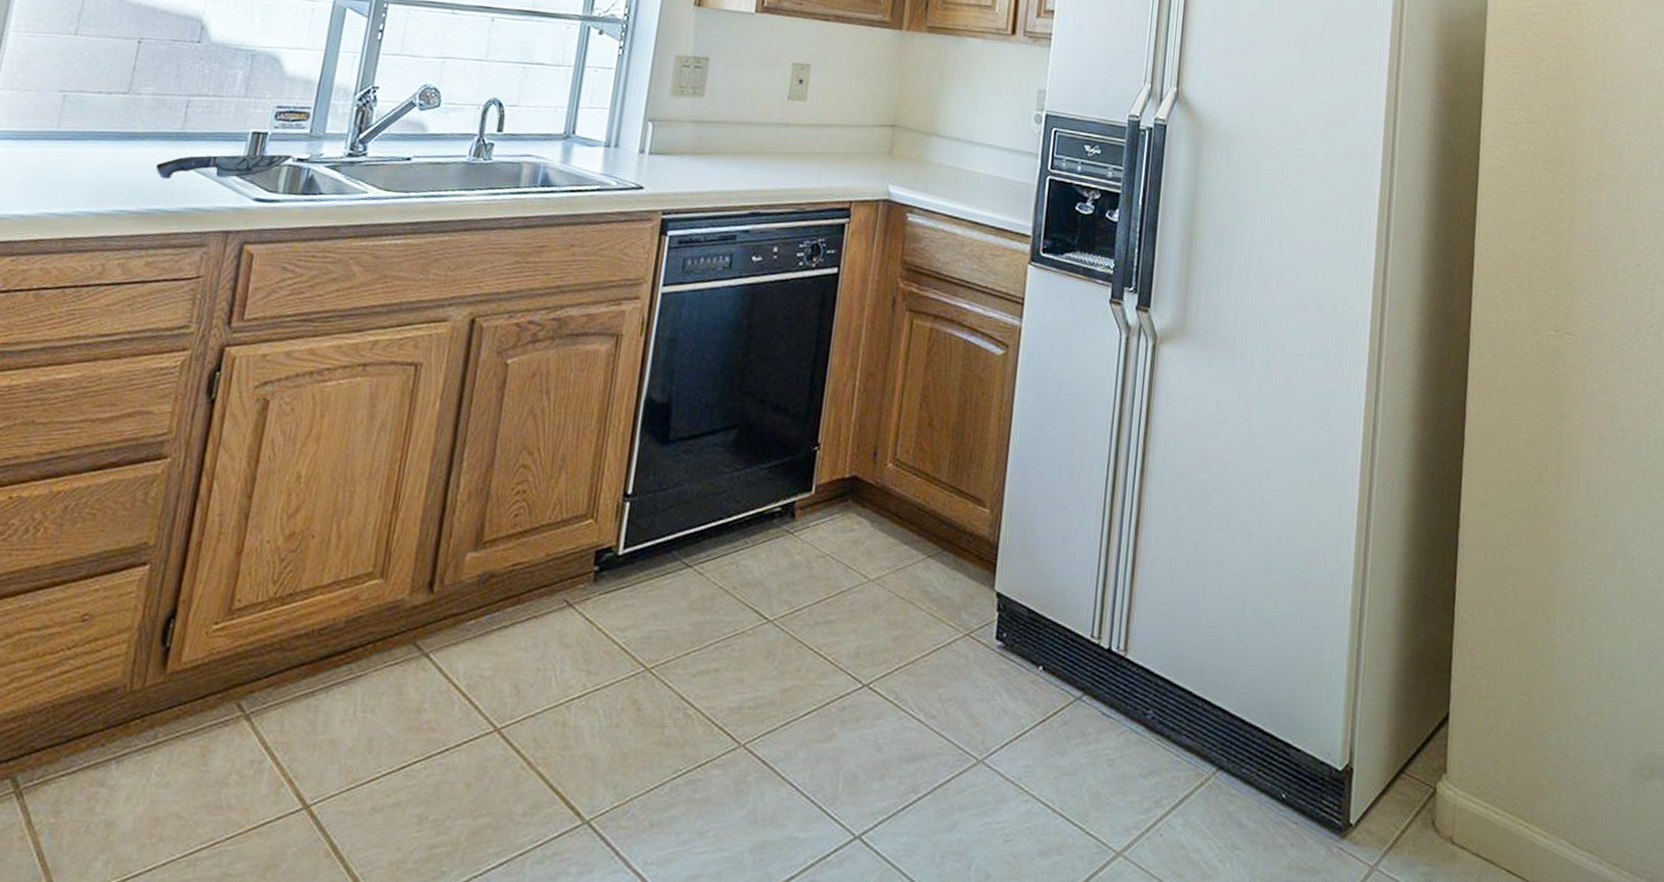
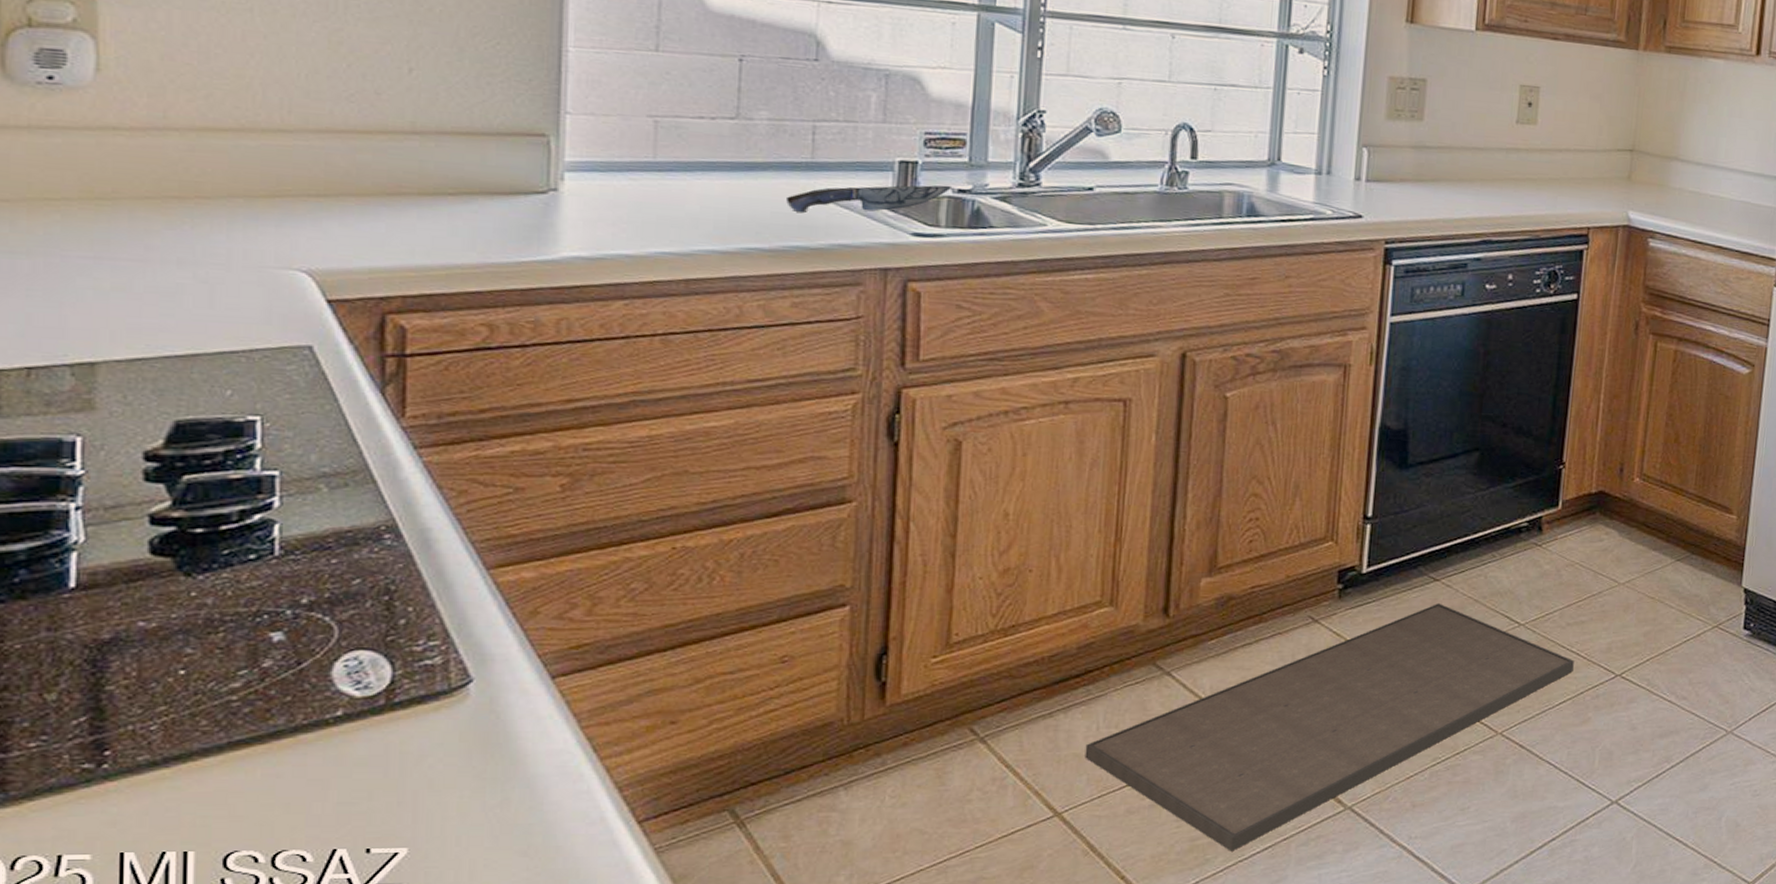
doormat: none [339,592,821,864] -> present [1085,604,1574,851]

